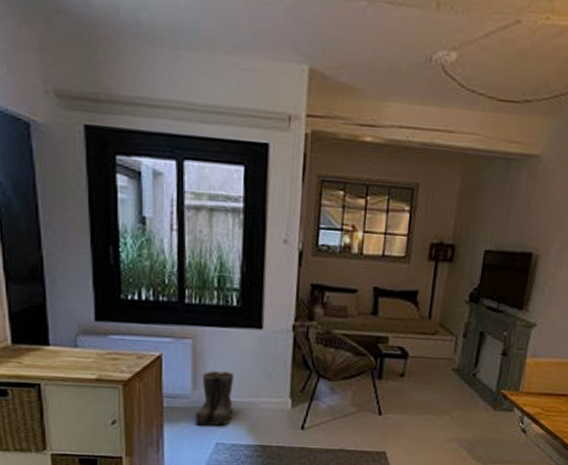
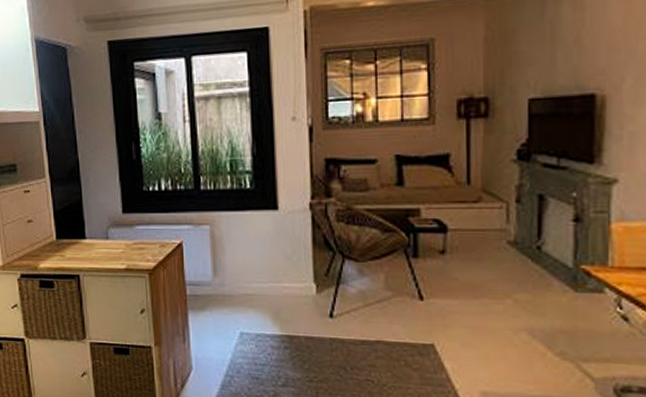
boots: present [195,371,233,426] -> none [217,256,255,314]

